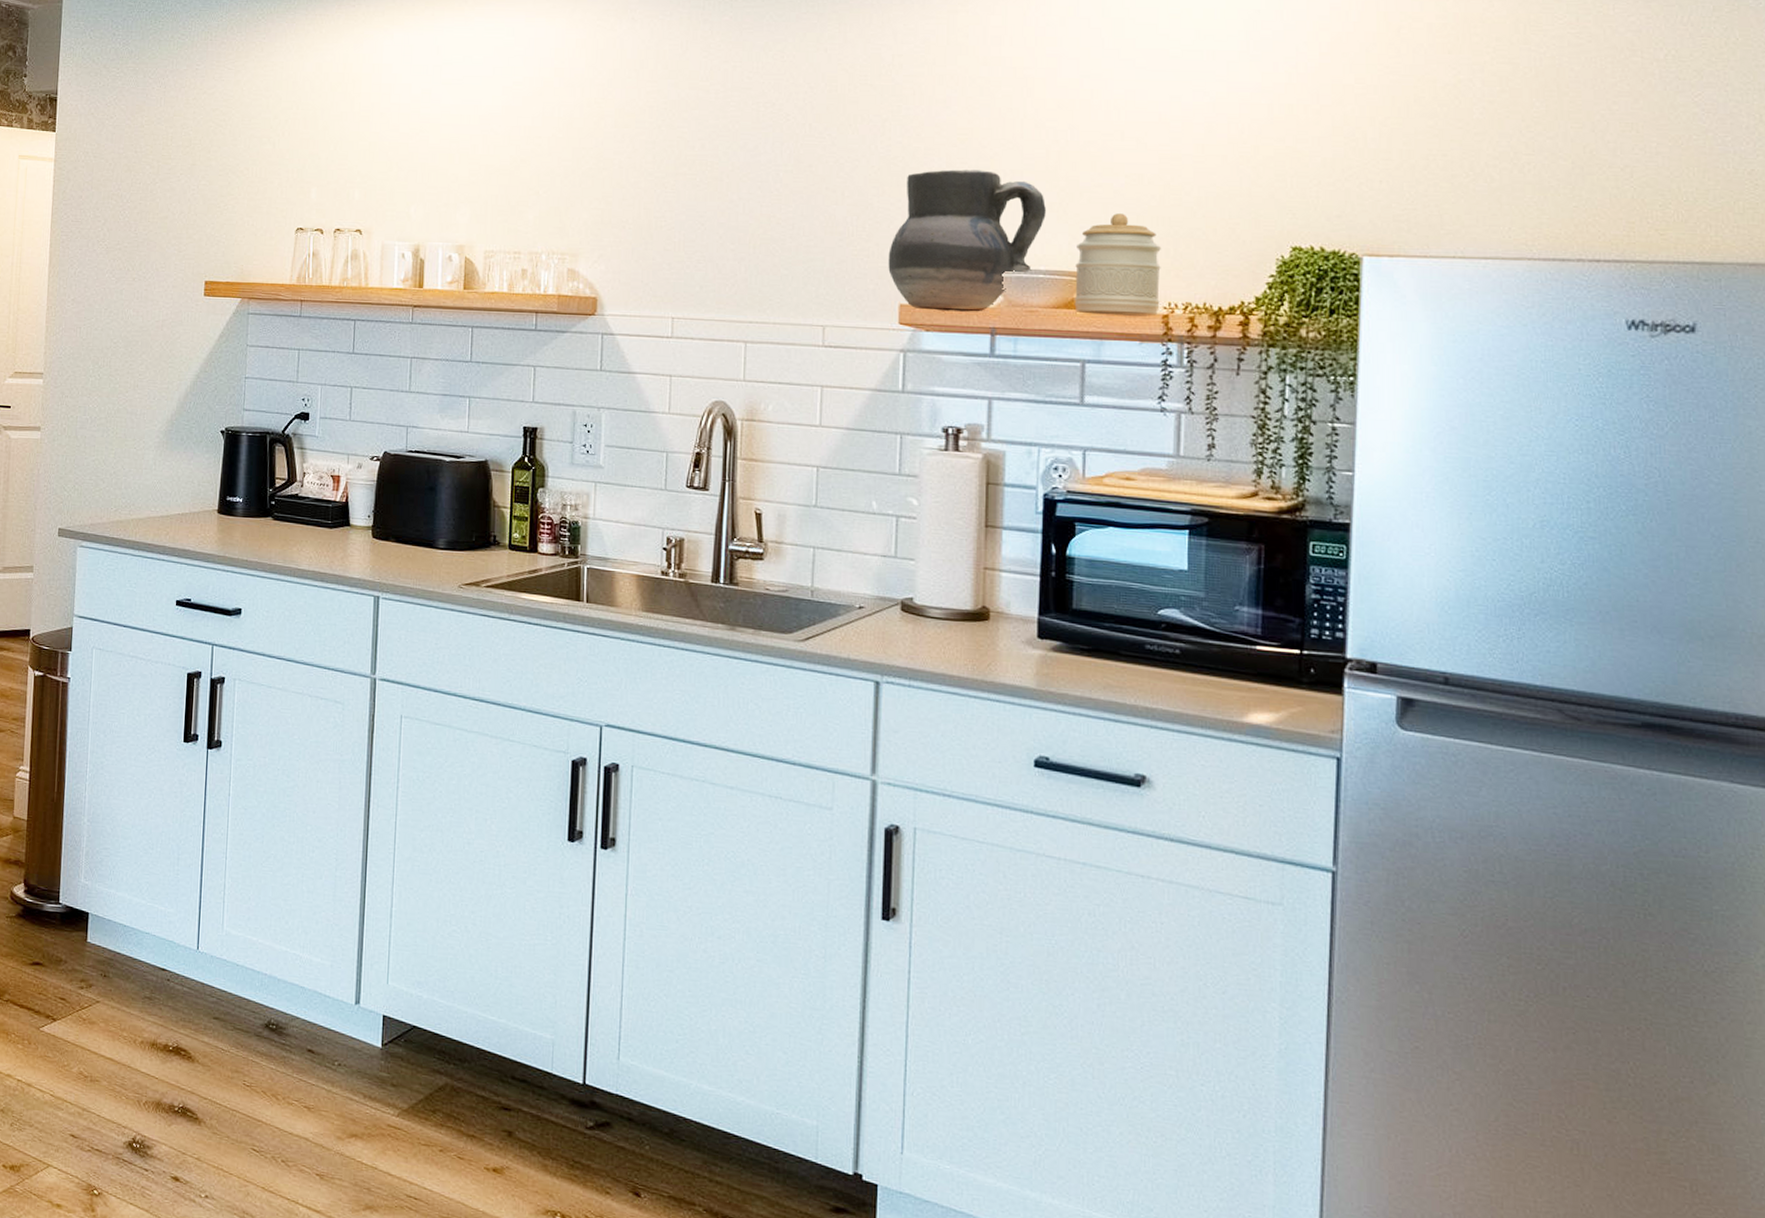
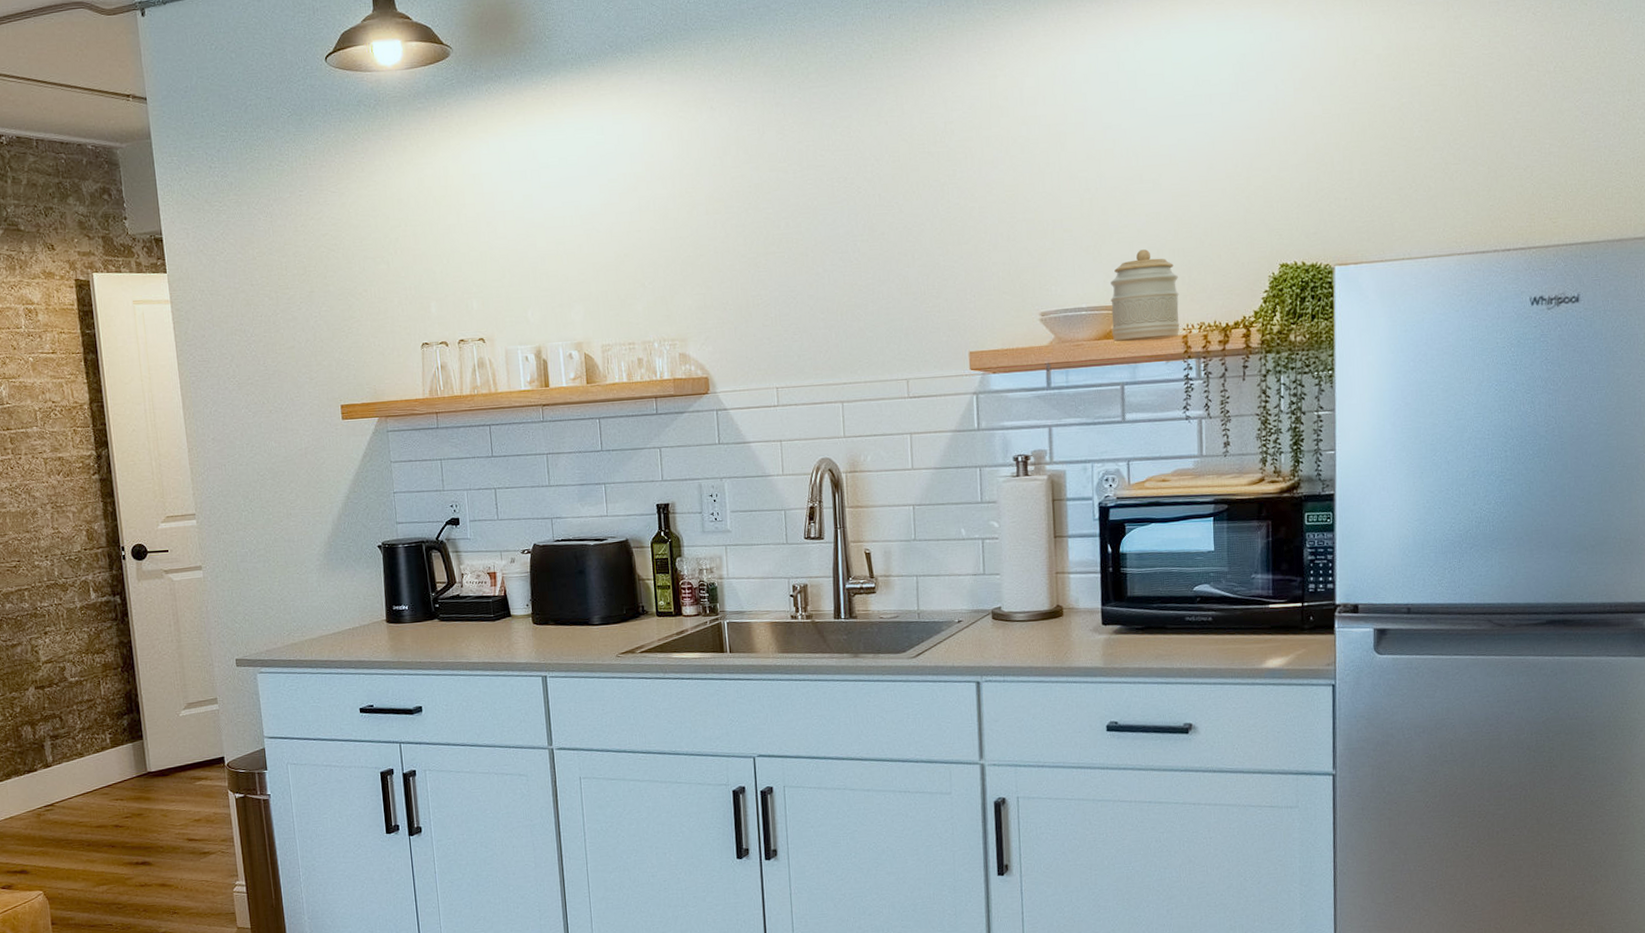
ceramic jug: present [888,169,1046,312] -> none [956,222,1084,355]

